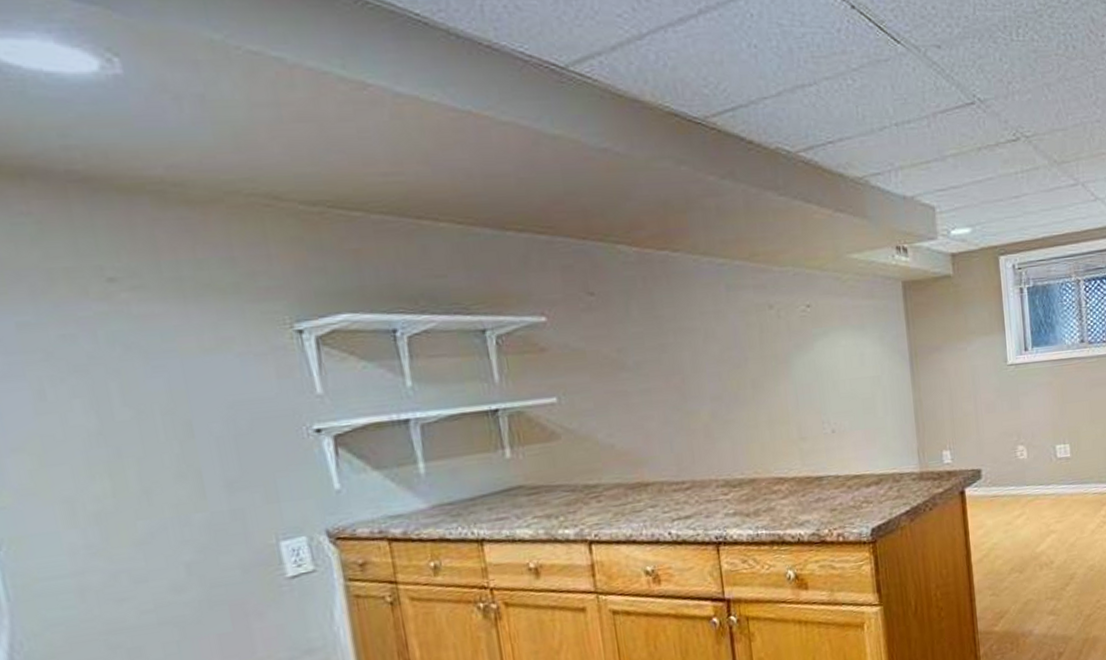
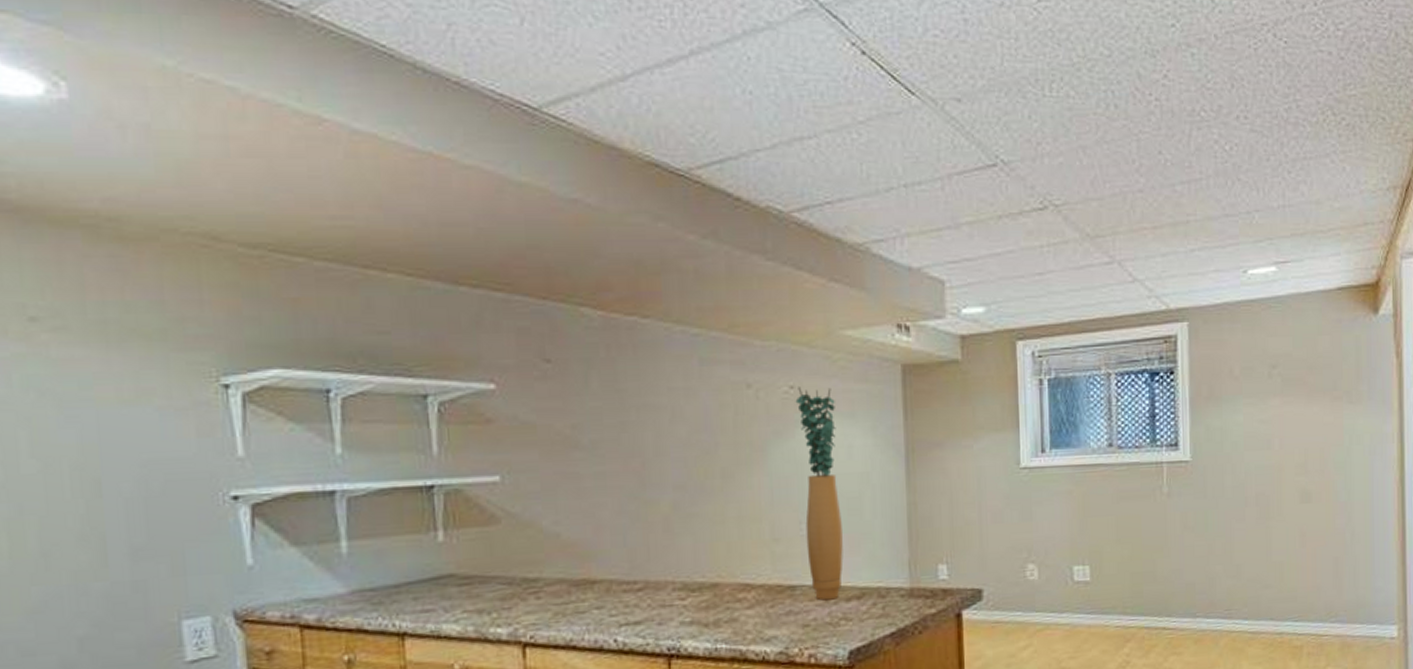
vase: none [812,304,862,488] -> present [795,387,844,601]

